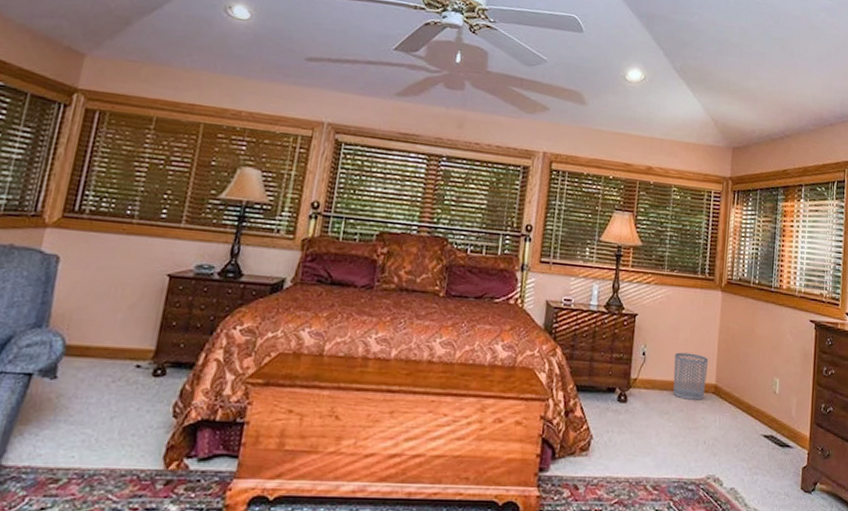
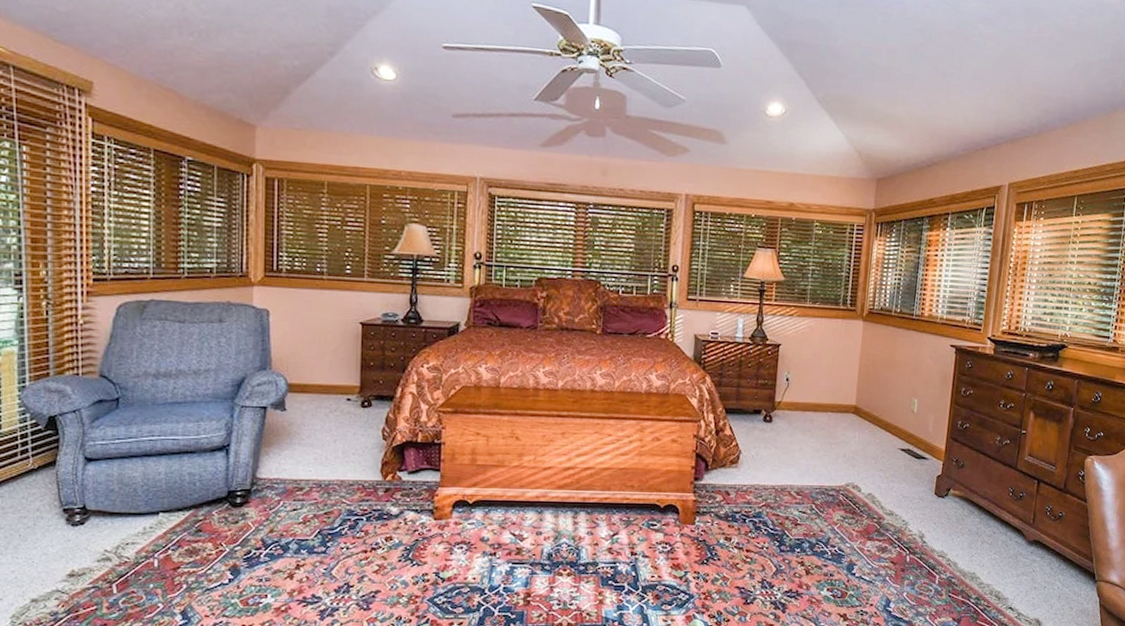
waste bin: present [673,352,709,400] -> none [815,377,850,419]

